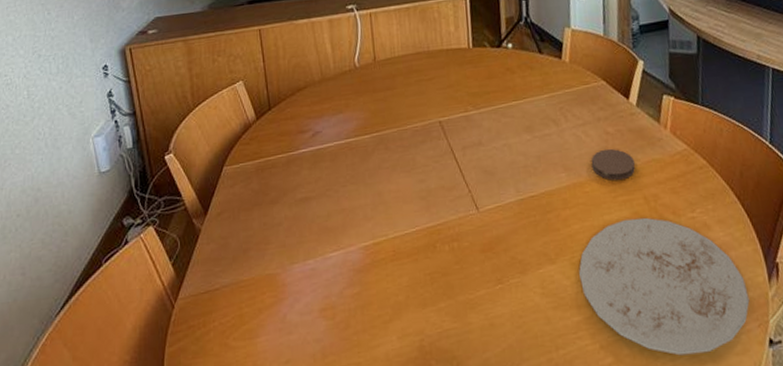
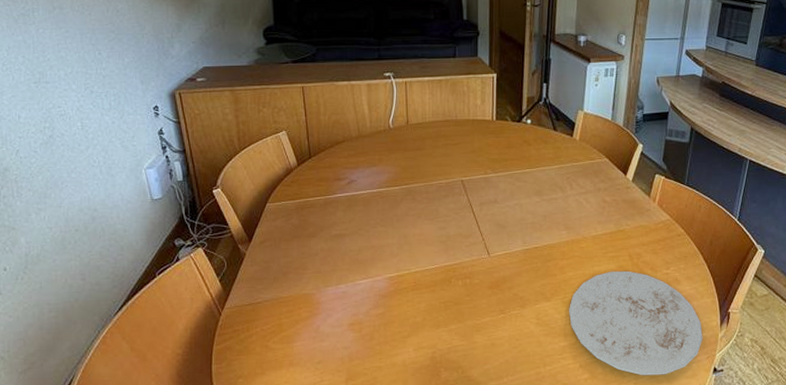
coaster: present [591,148,636,181] -> none [588,214,626,241]

